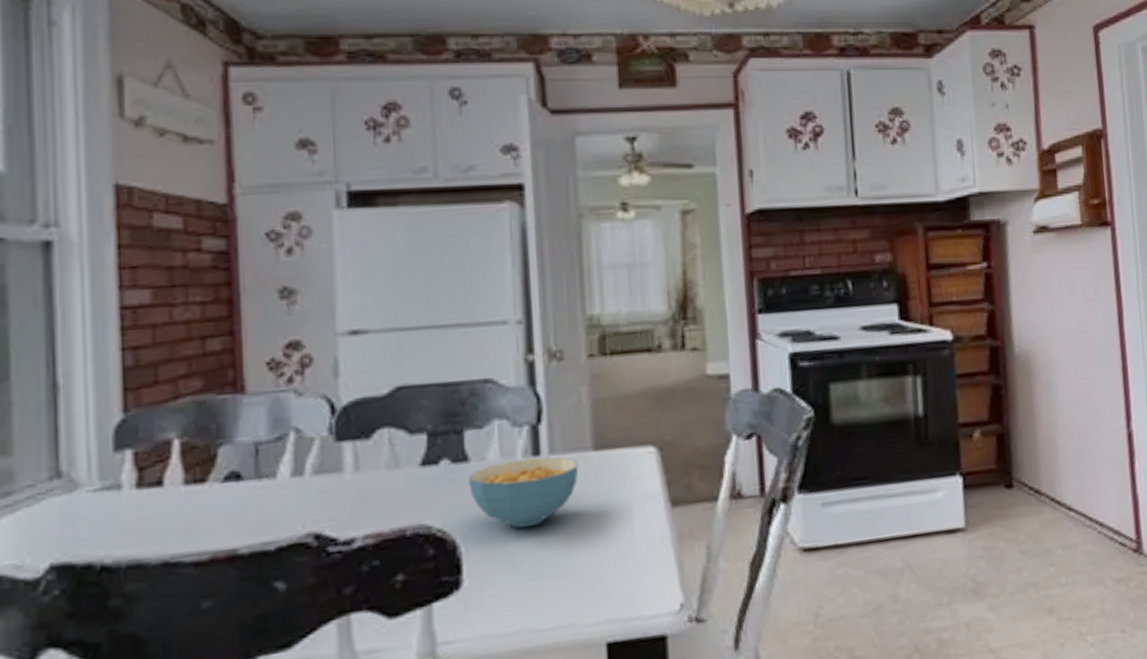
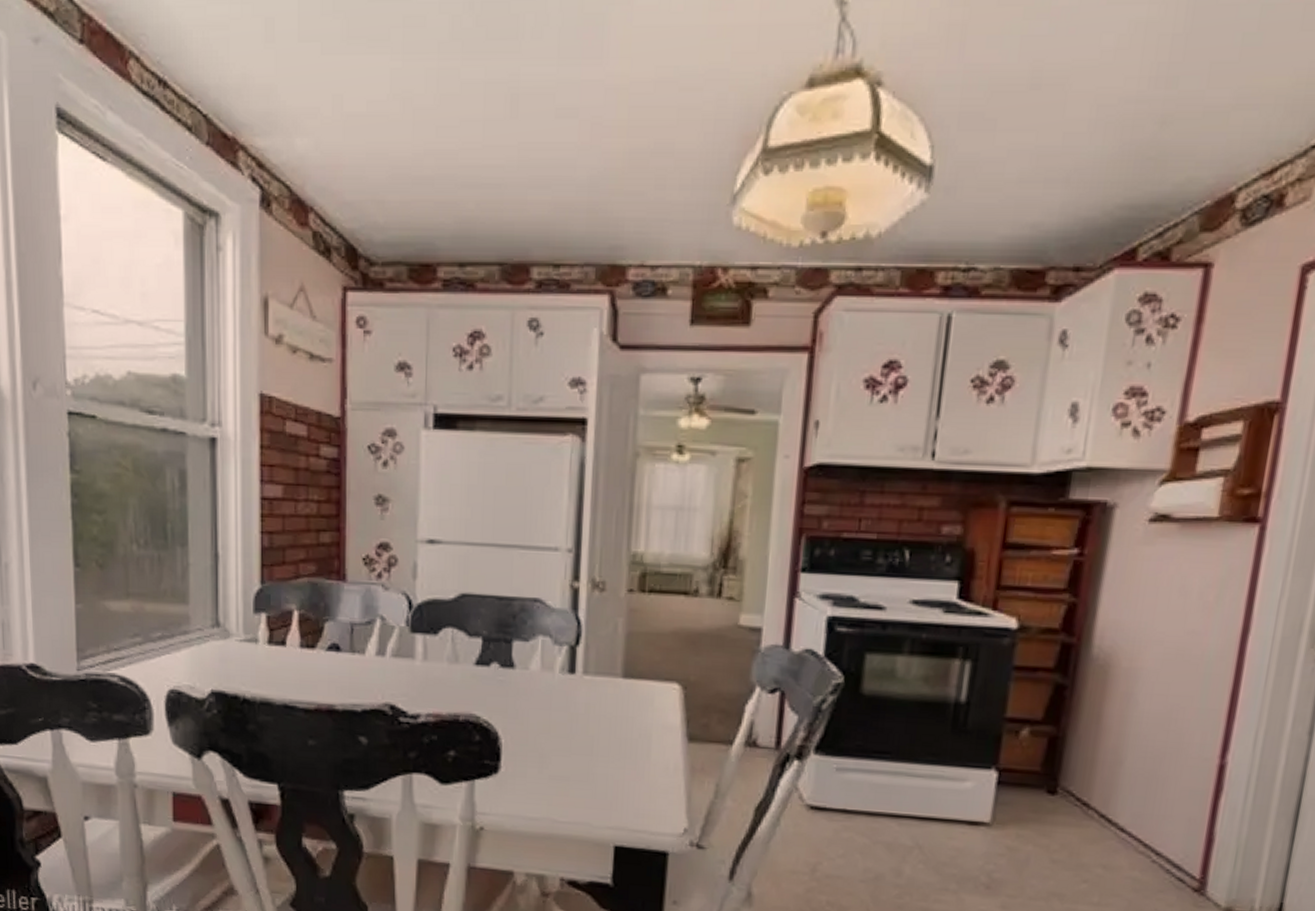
cereal bowl: present [468,457,579,528] -> none [513,674,608,734]

